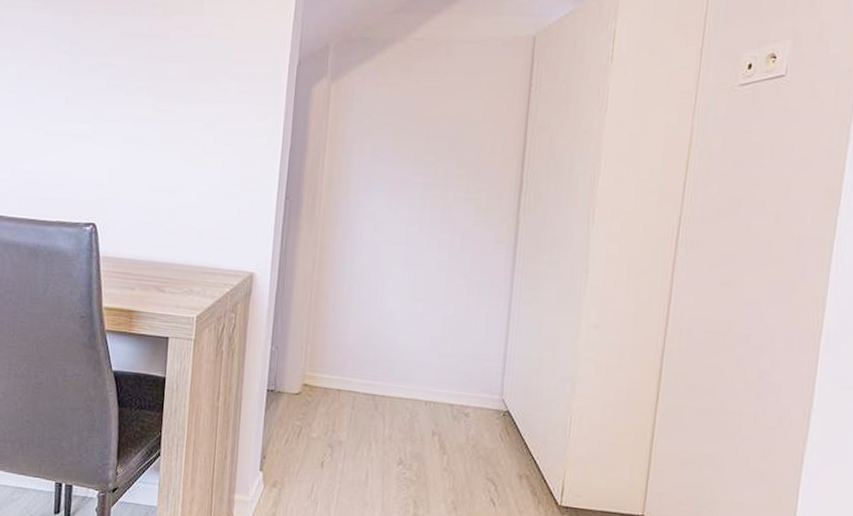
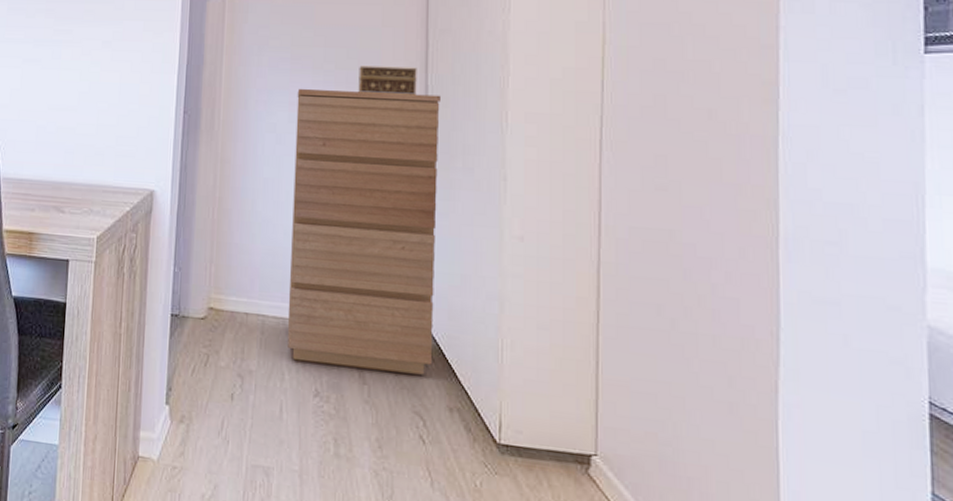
dresser: none [376,178,535,447] -> present [287,88,442,375]
decorative box: none [456,158,514,190] -> present [358,65,417,96]

